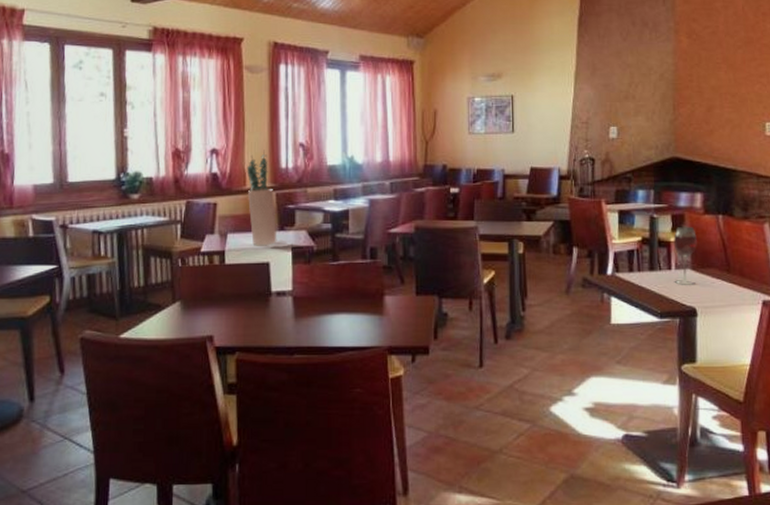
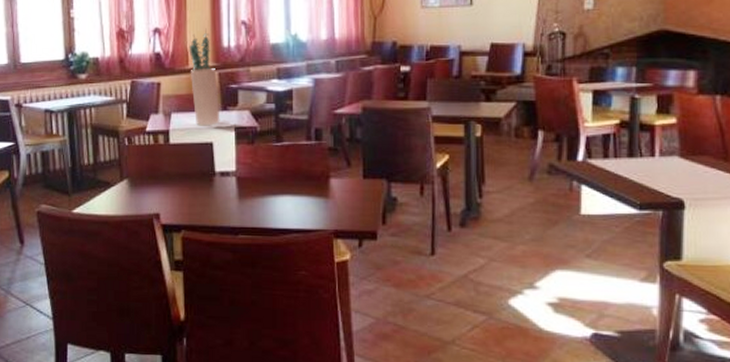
wineglass: present [673,226,697,285] -> none [658,108,688,174]

